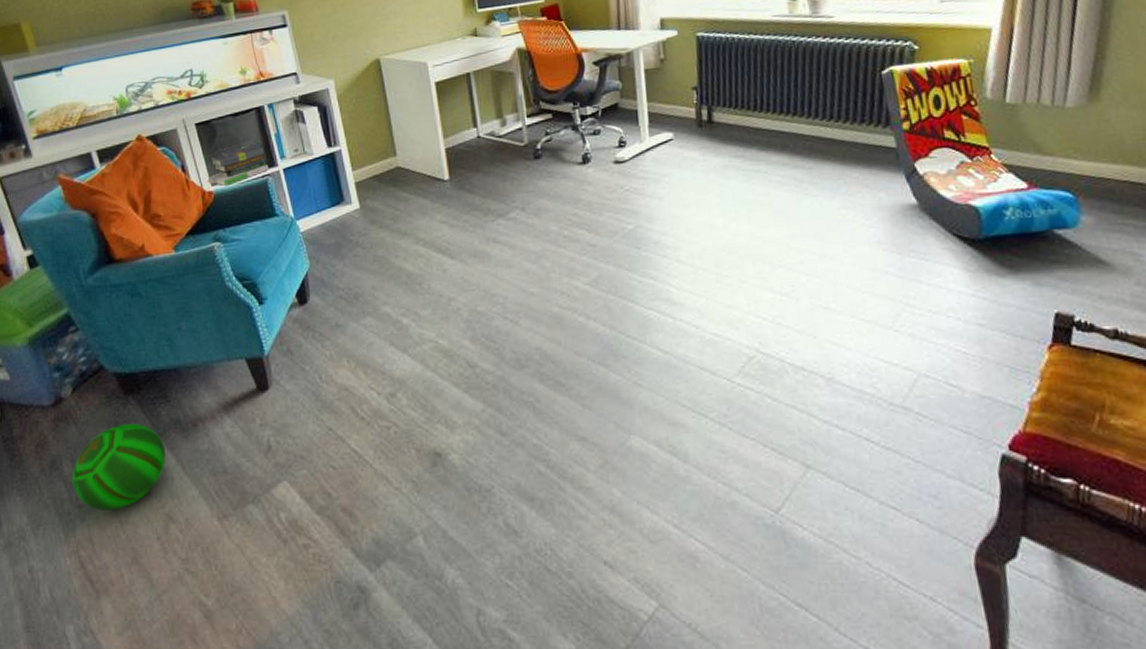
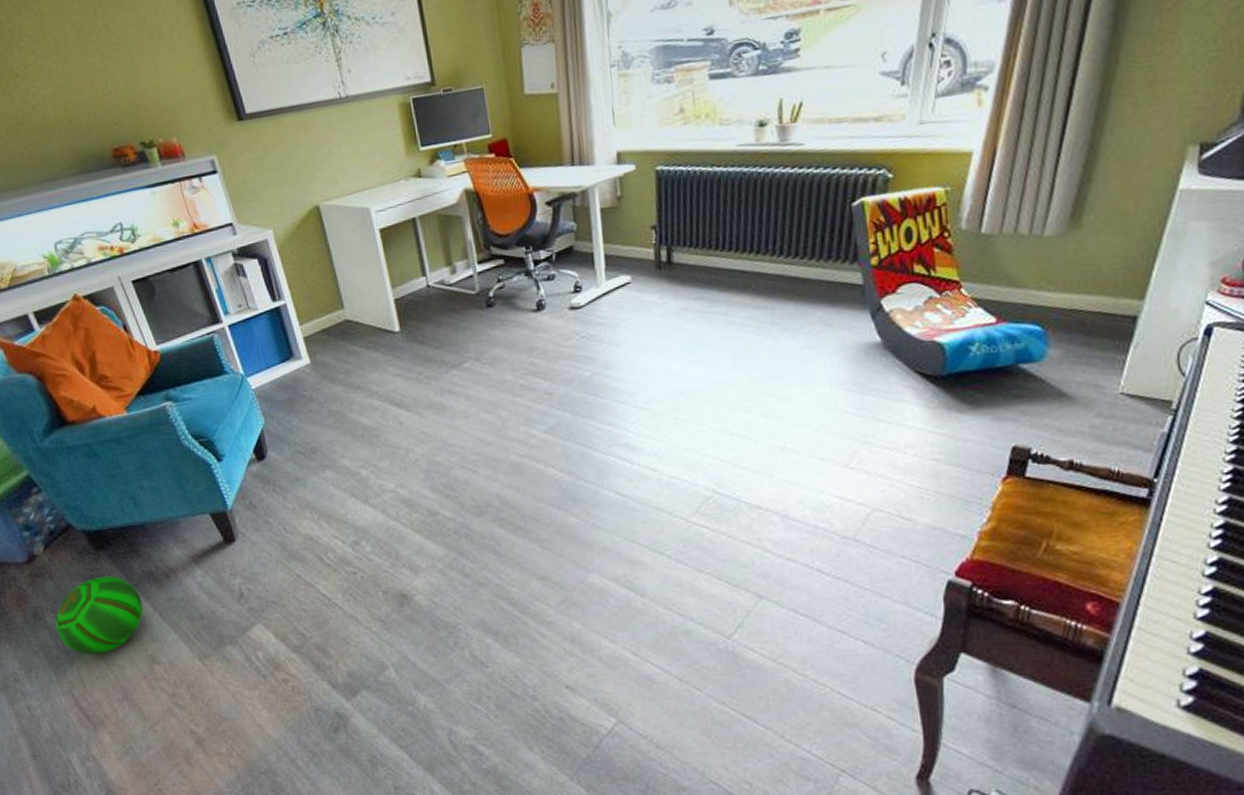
books: present [206,141,269,187] -> none [149,298,214,346]

